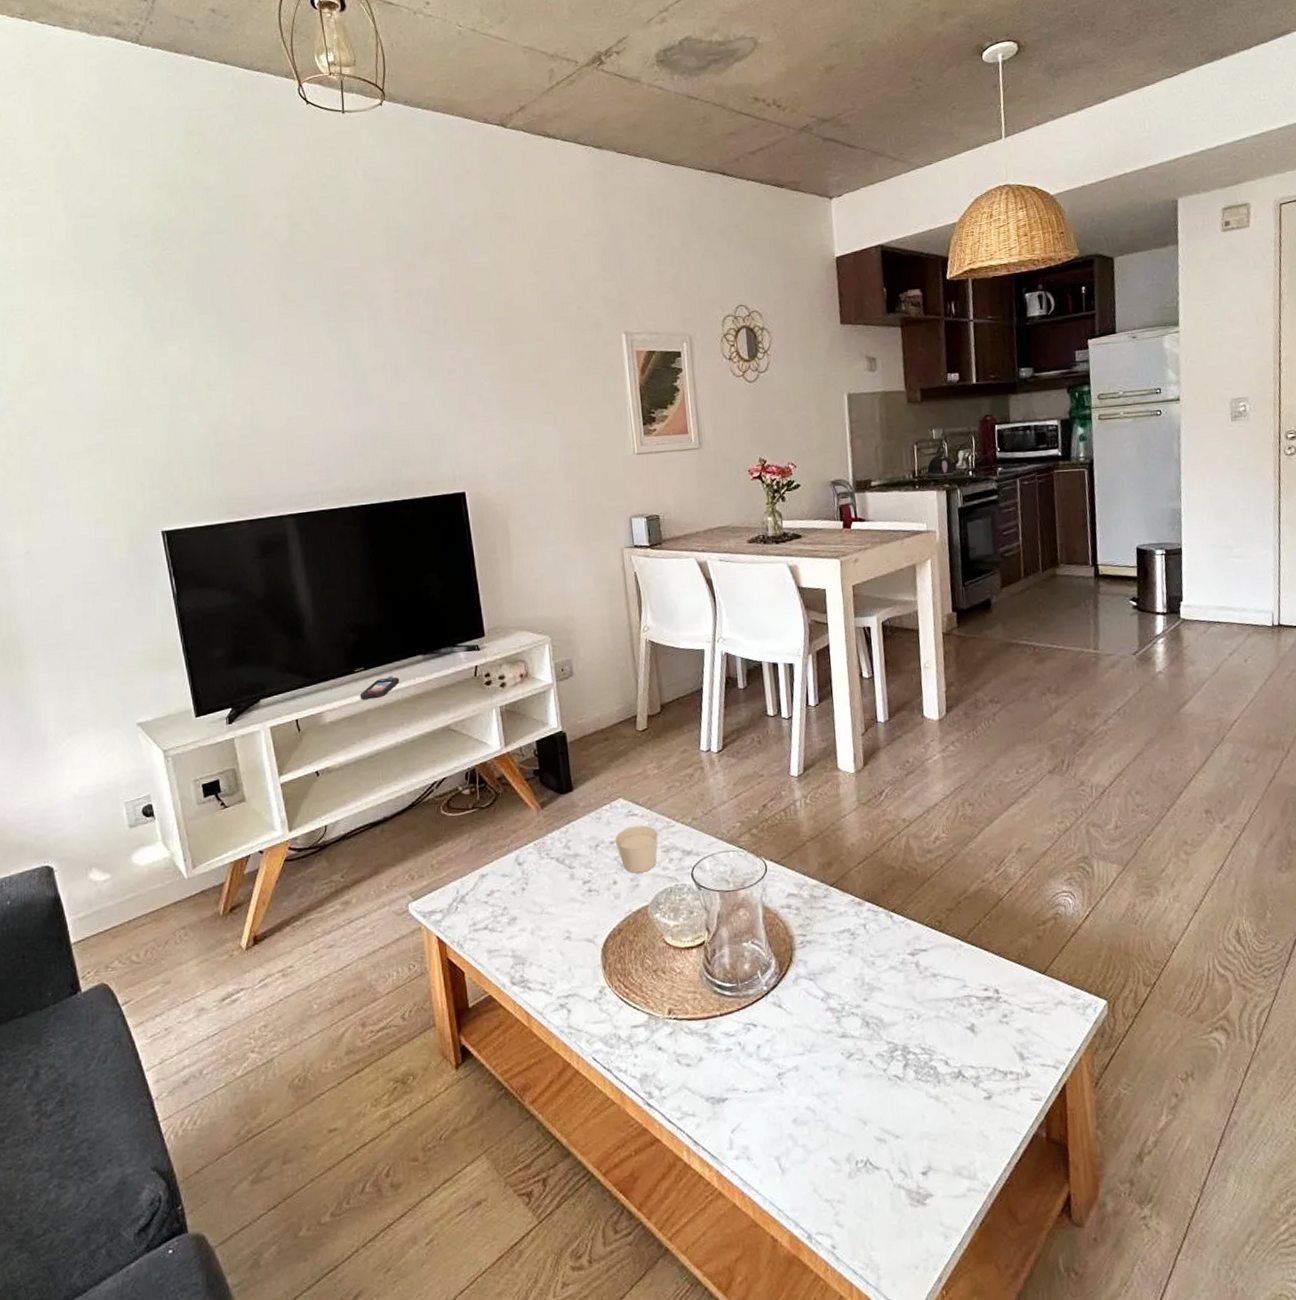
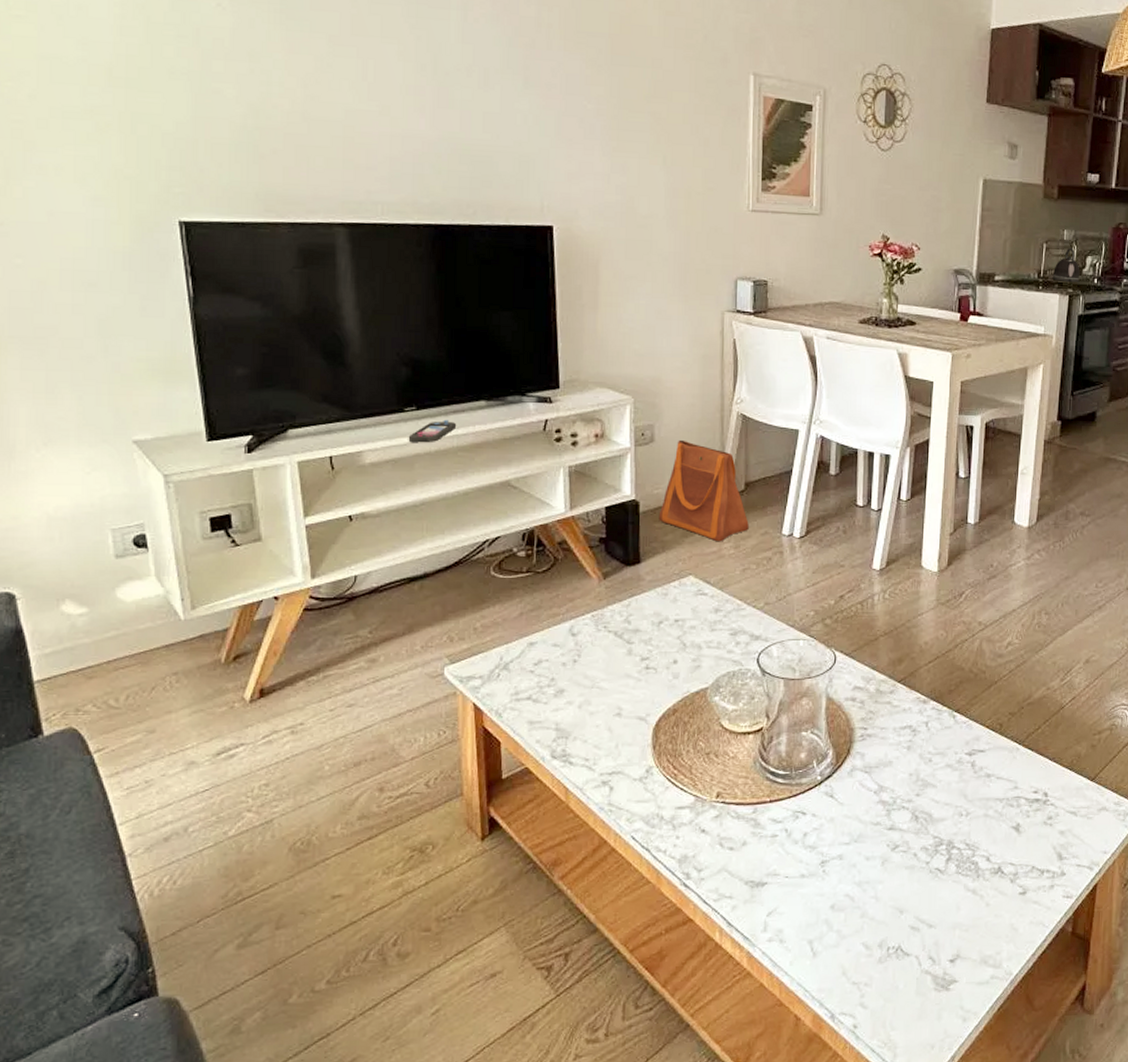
shopping bag: none [584,670,669,764] -> present [658,439,749,542]
candle: present [615,825,658,873] -> none [680,606,727,654]

